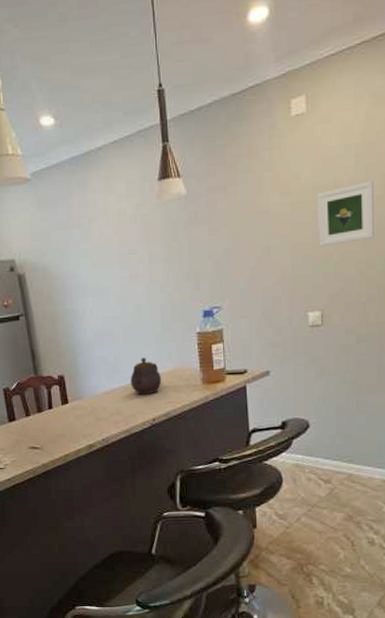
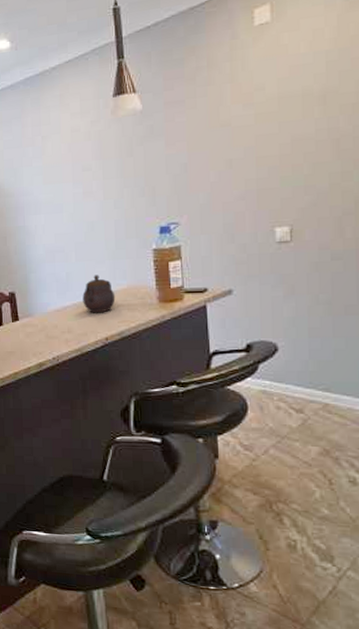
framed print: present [317,181,374,247] -> none [284,88,350,159]

